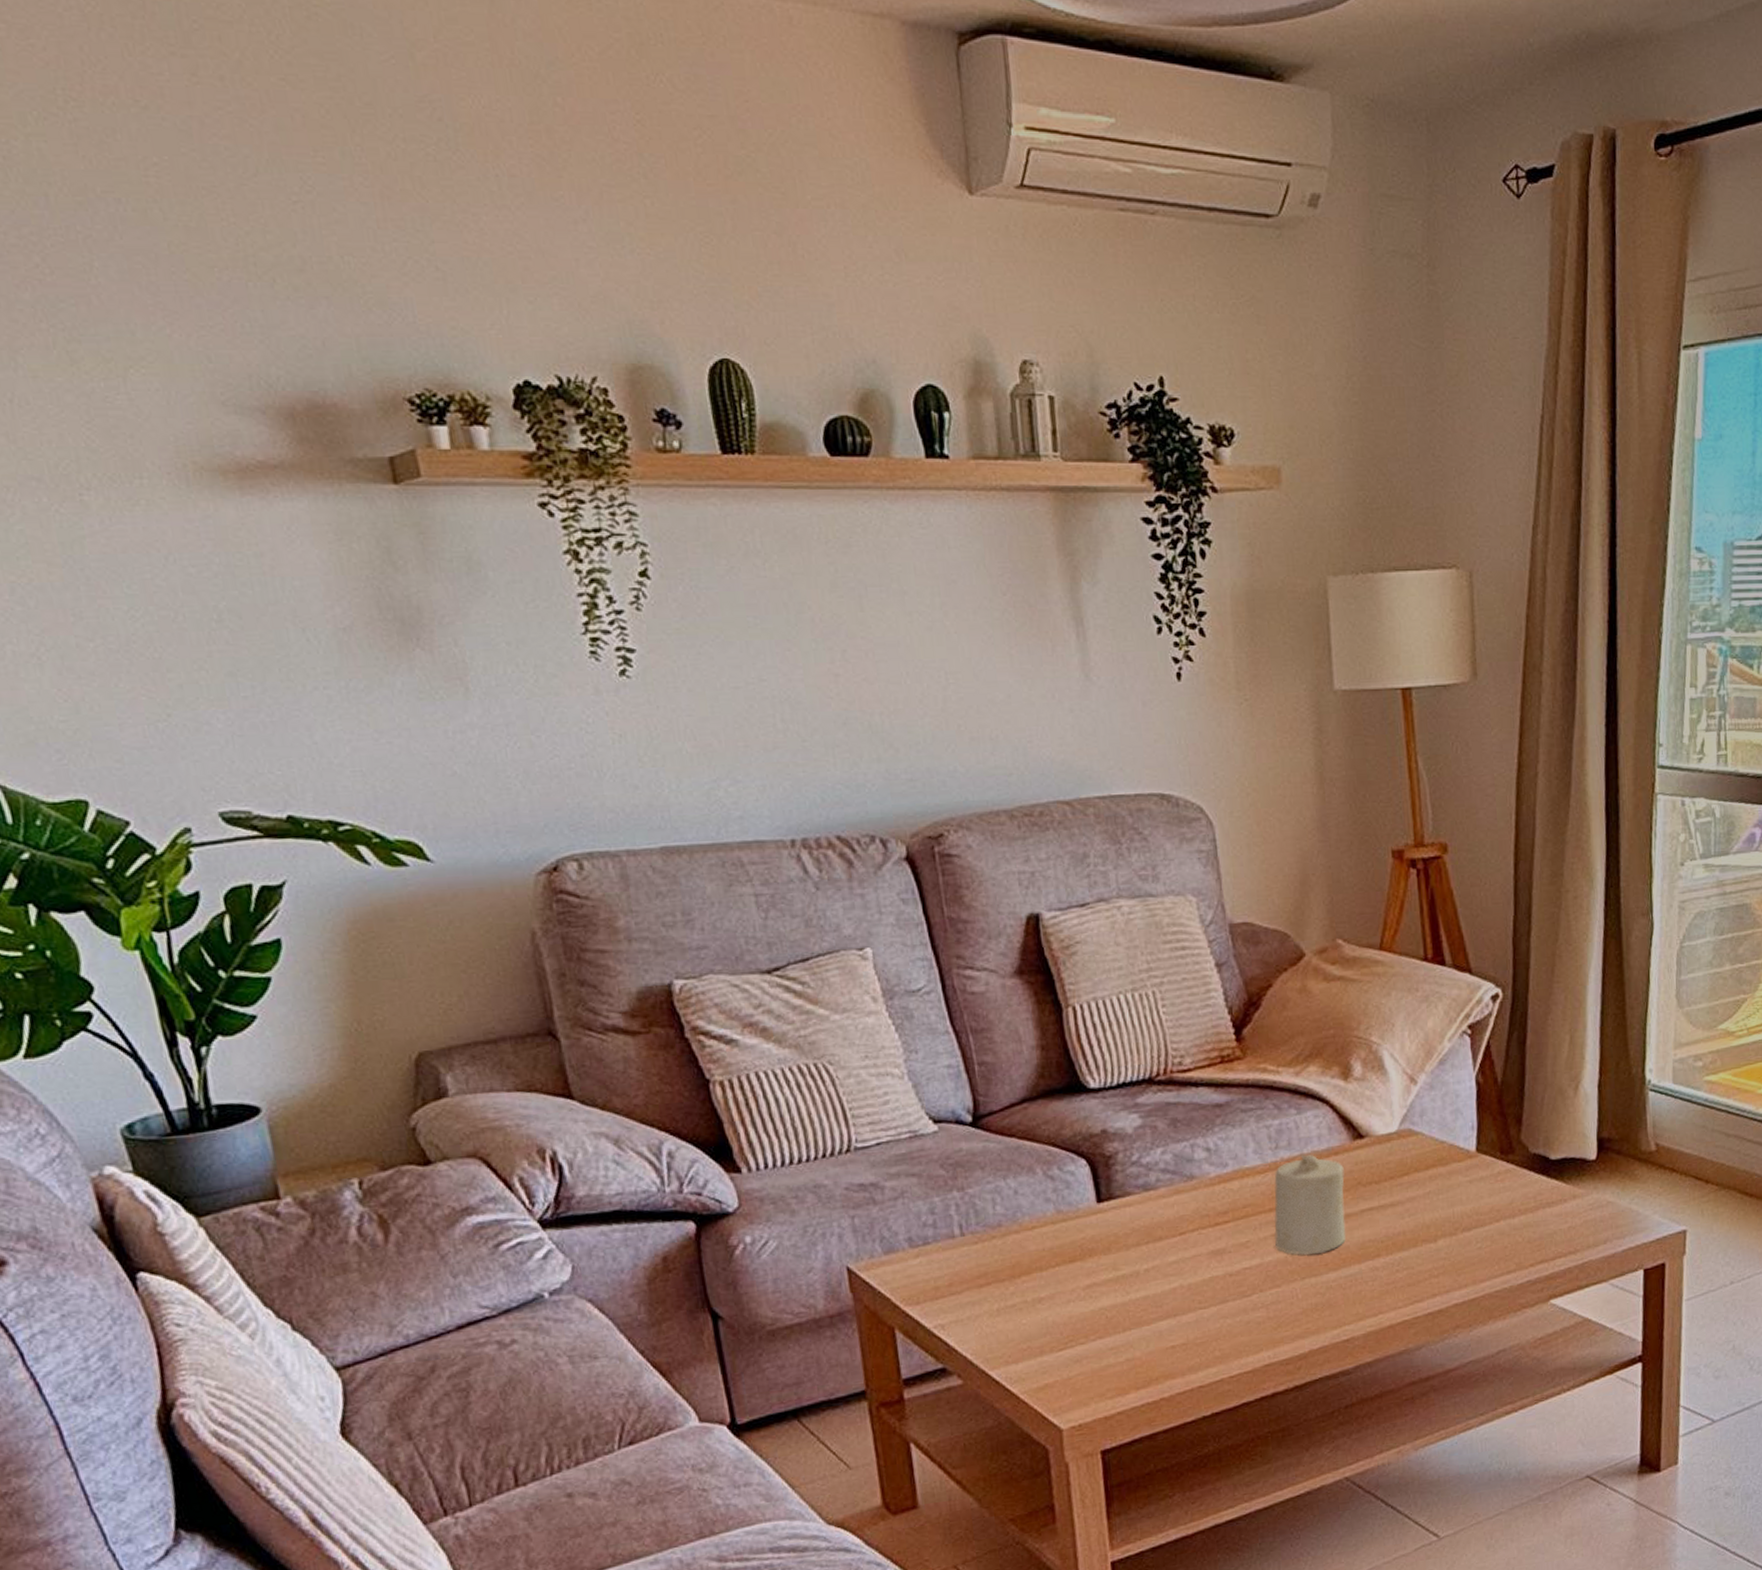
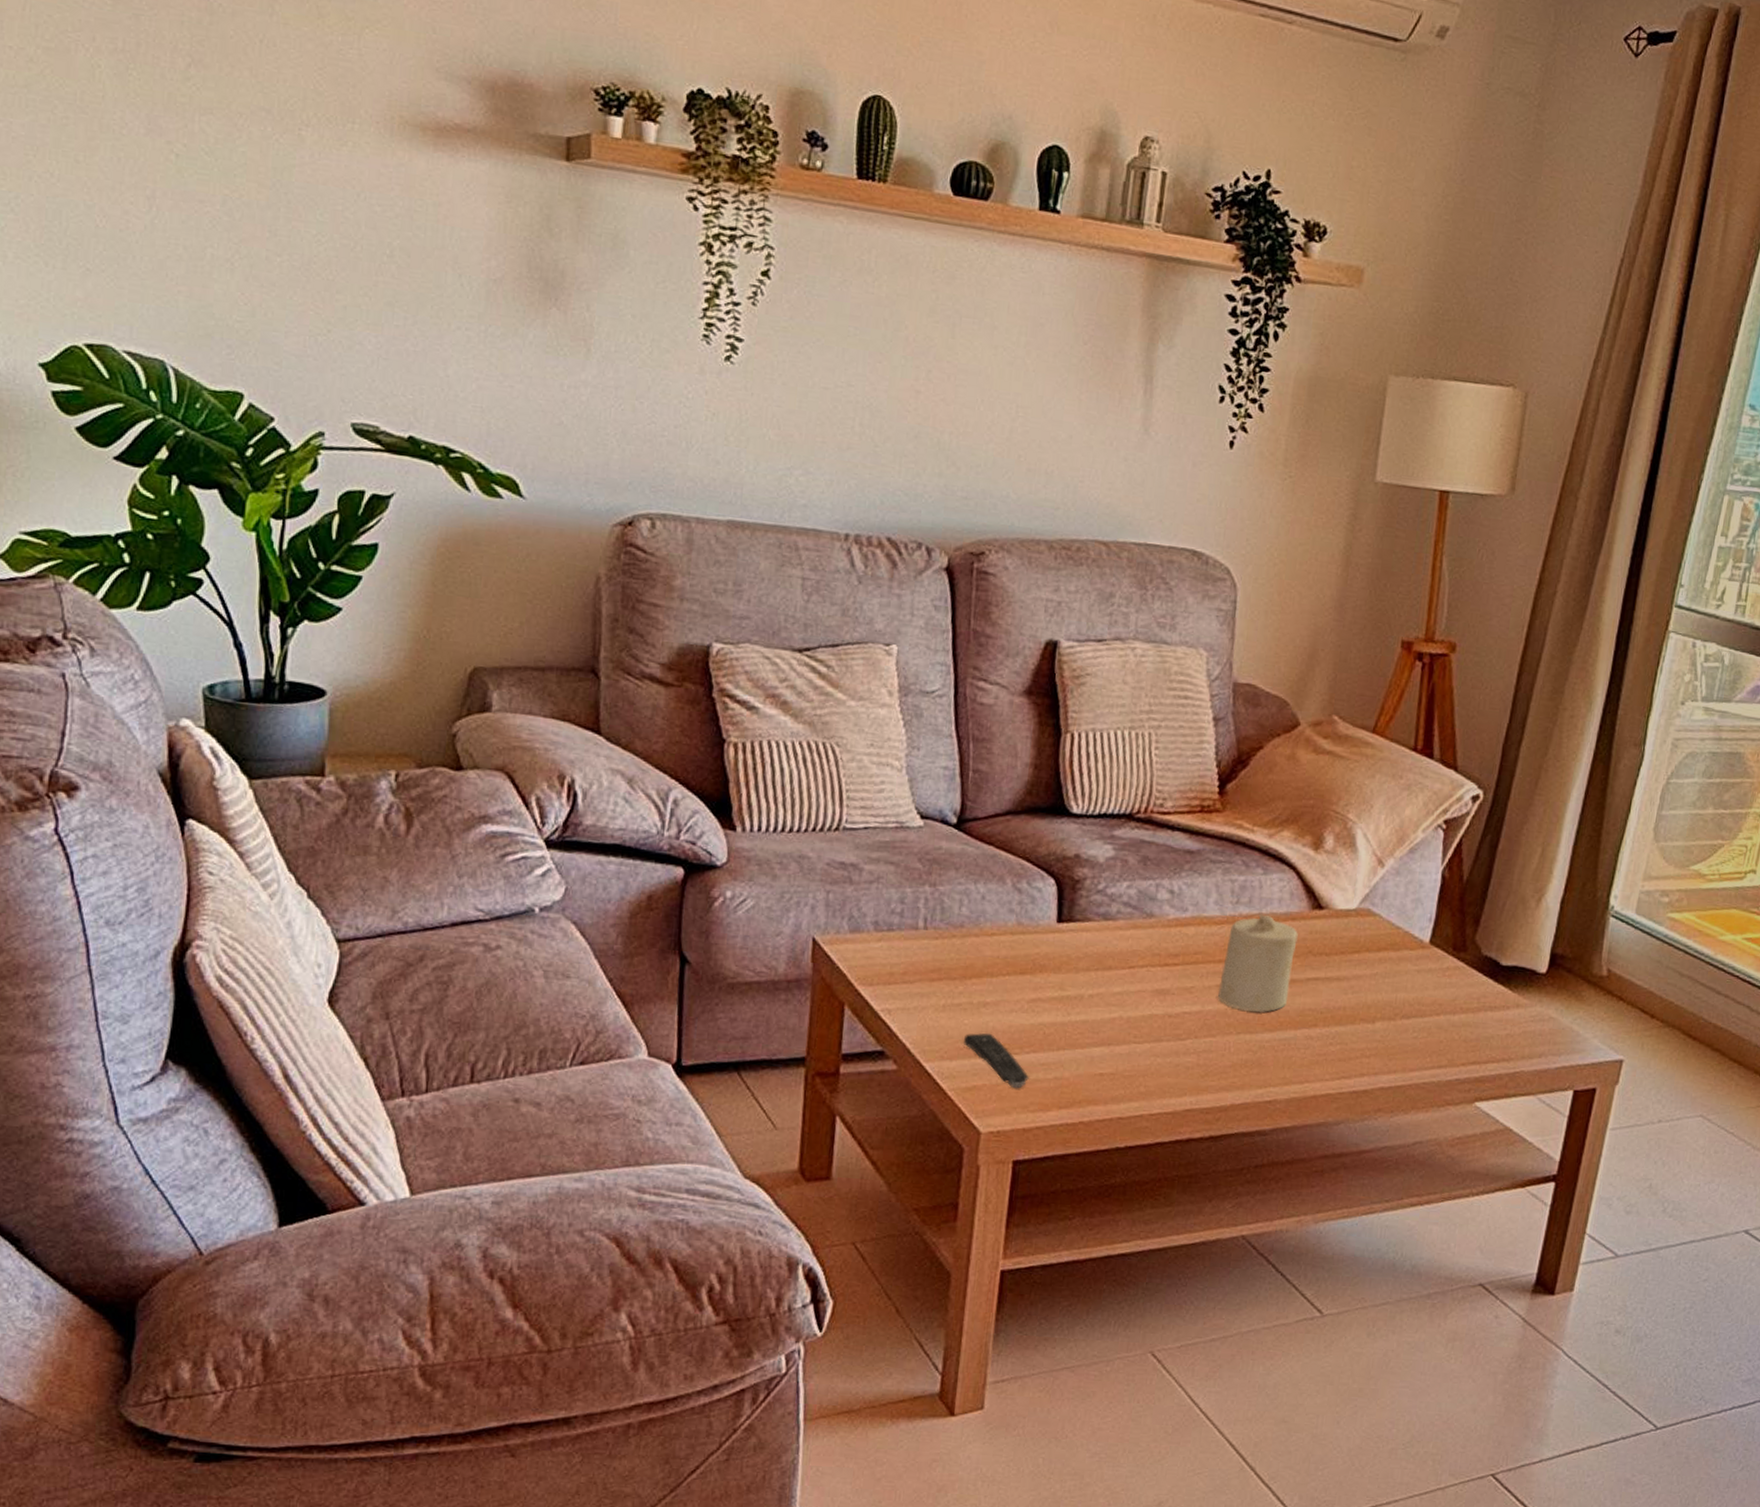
remote control: none [1026,1328,1100,1379] -> present [964,1033,1029,1089]

